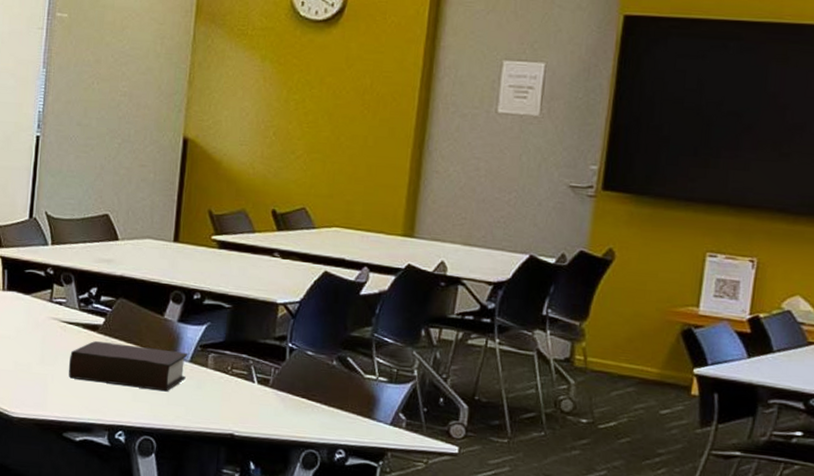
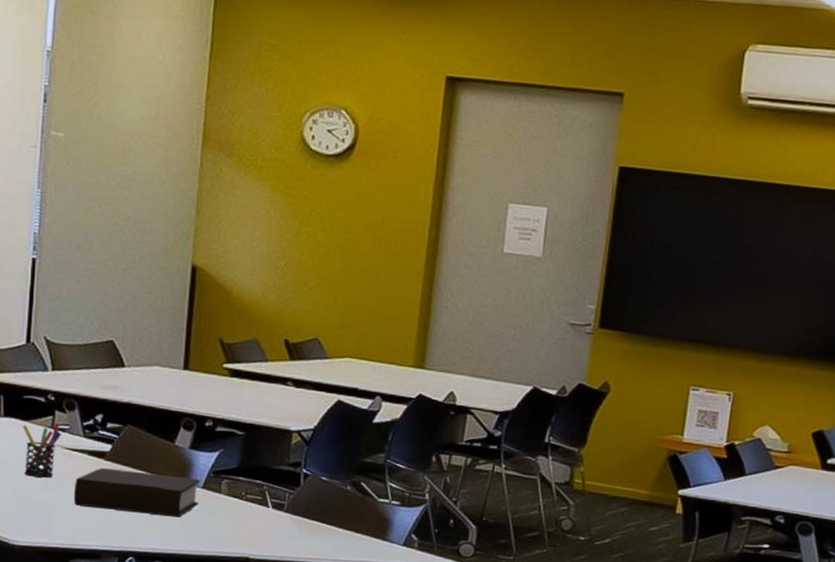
pen holder: none [23,297,59,351] -> present [22,423,62,478]

